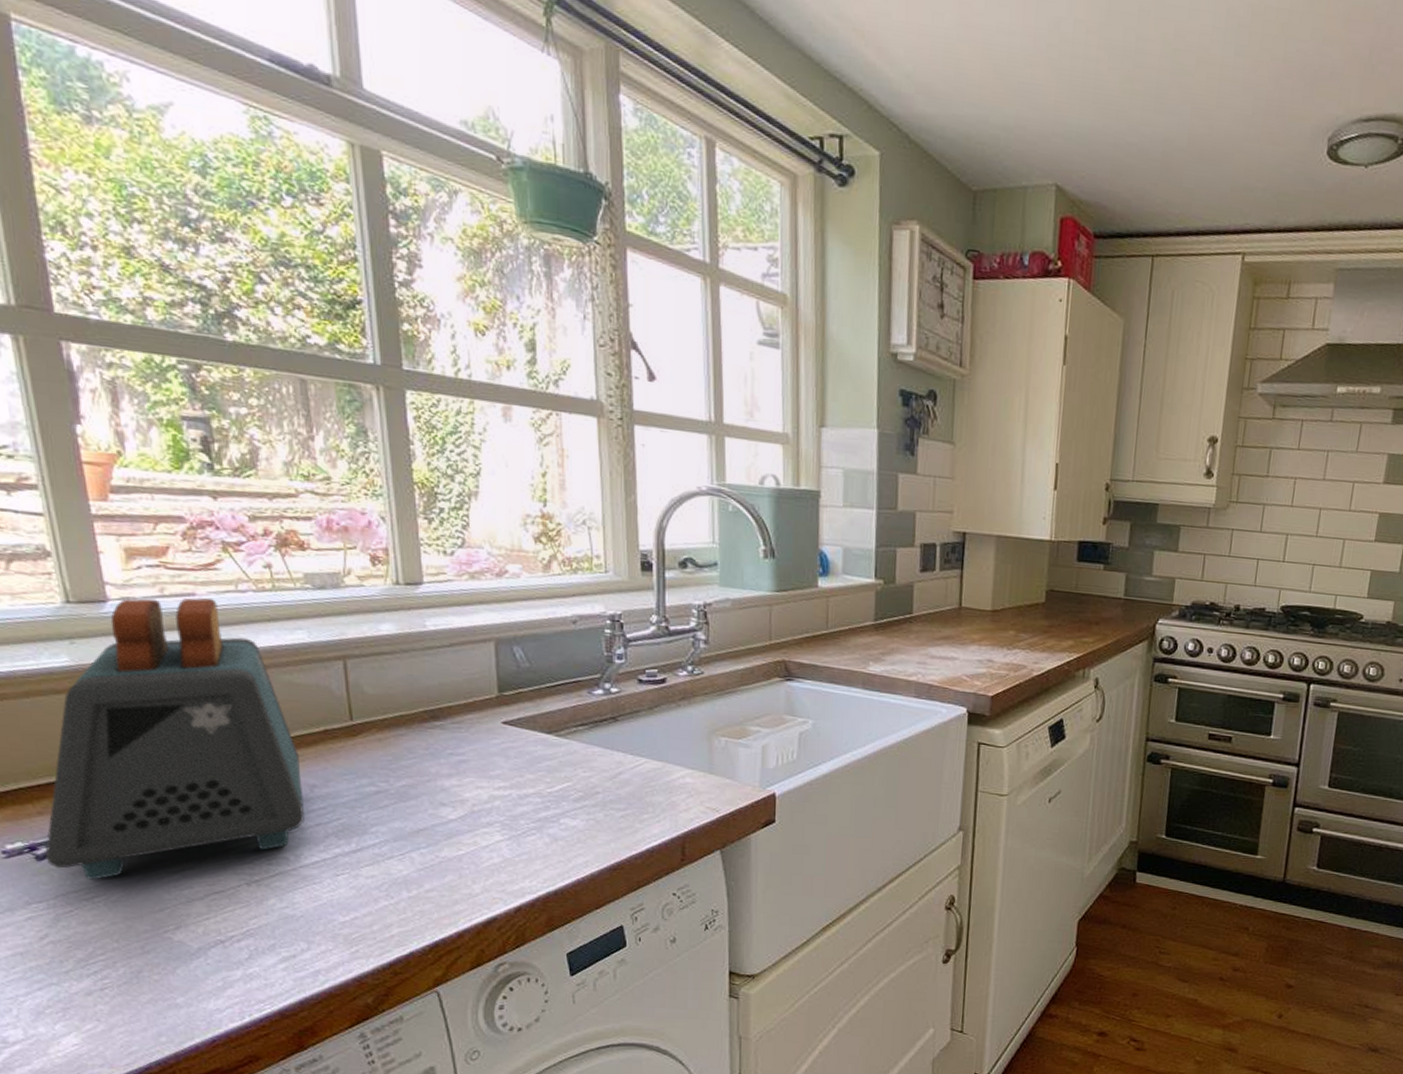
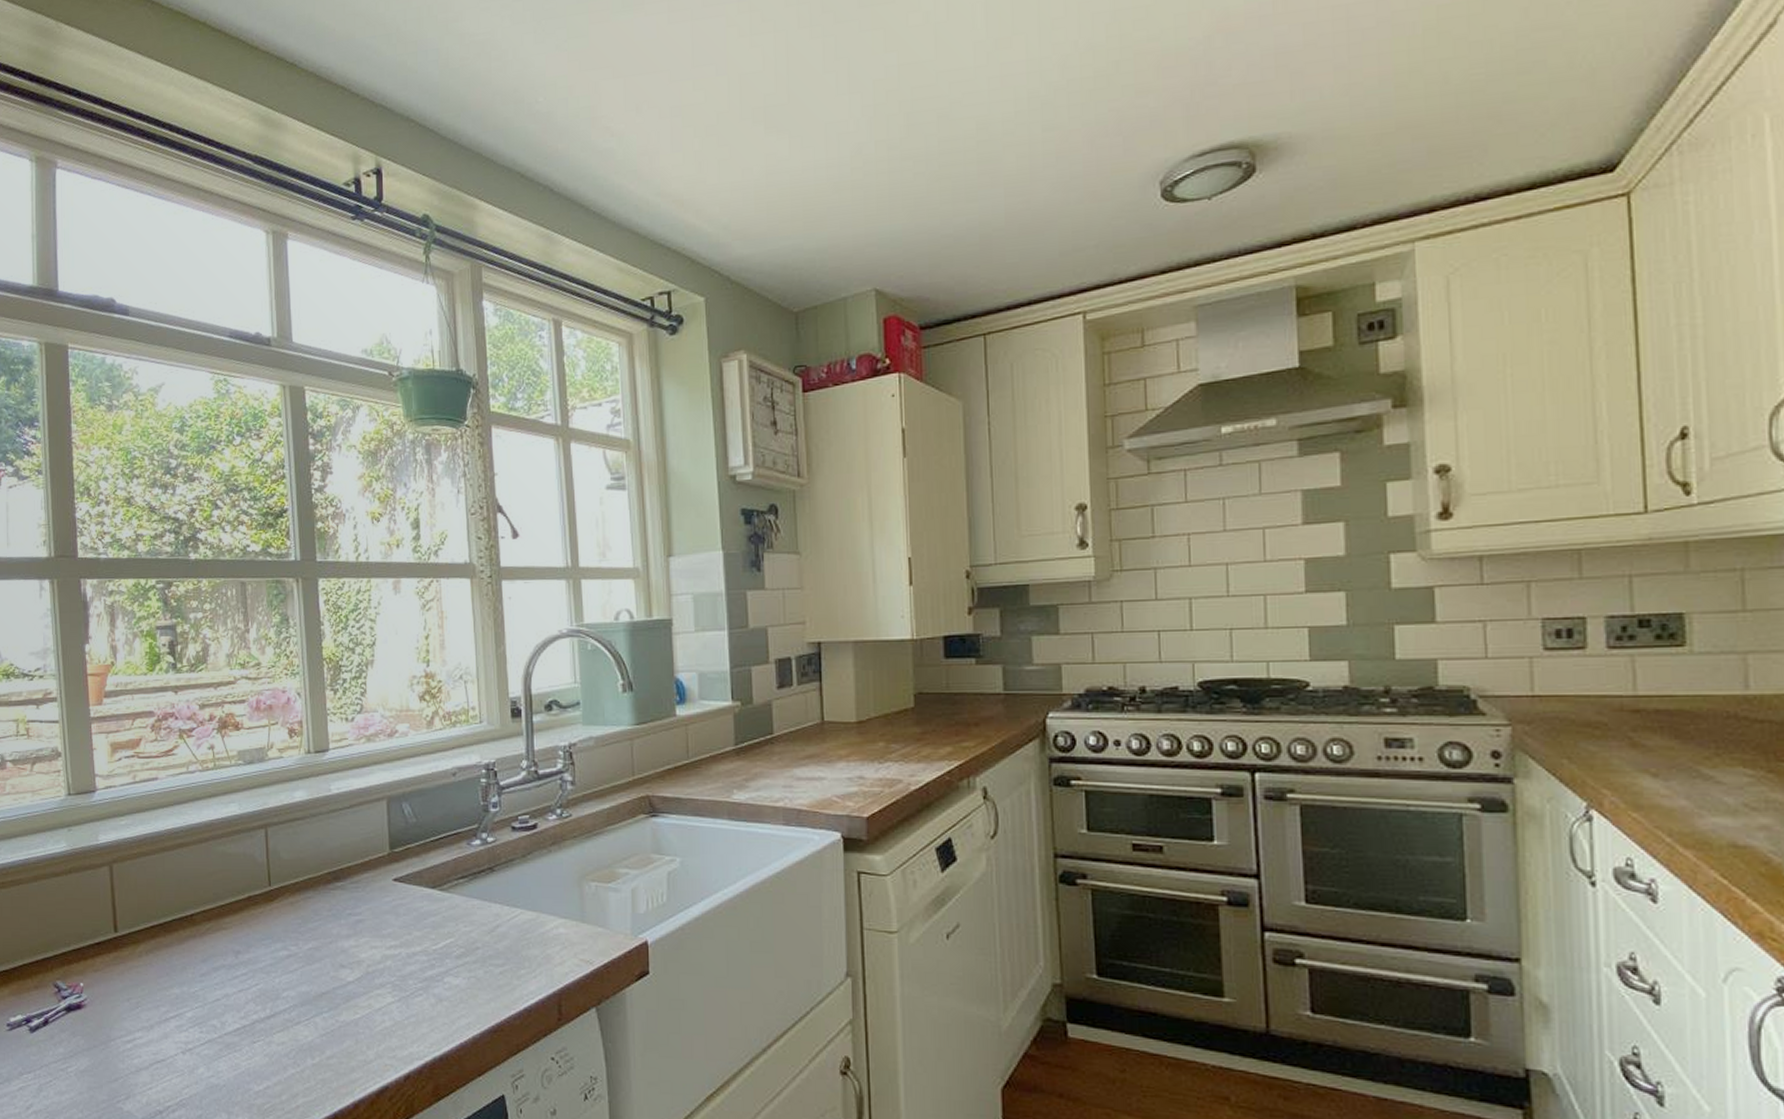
toaster: present [45,597,305,880] -> none [37,781,230,1050]

